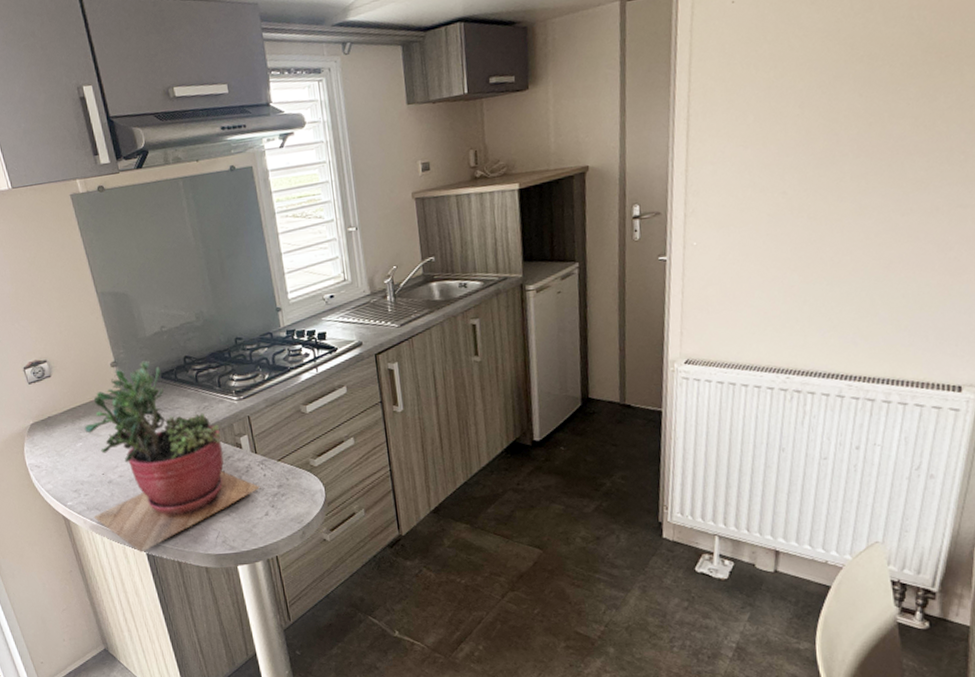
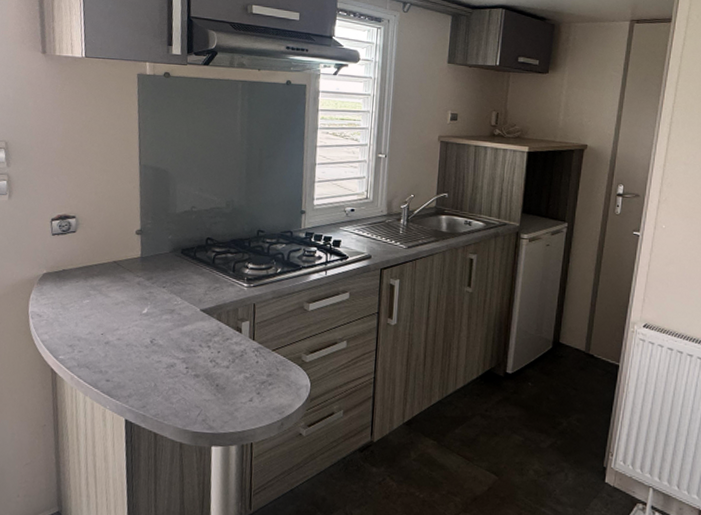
succulent plant: present [84,360,261,553] -> none [82,234,251,418]

